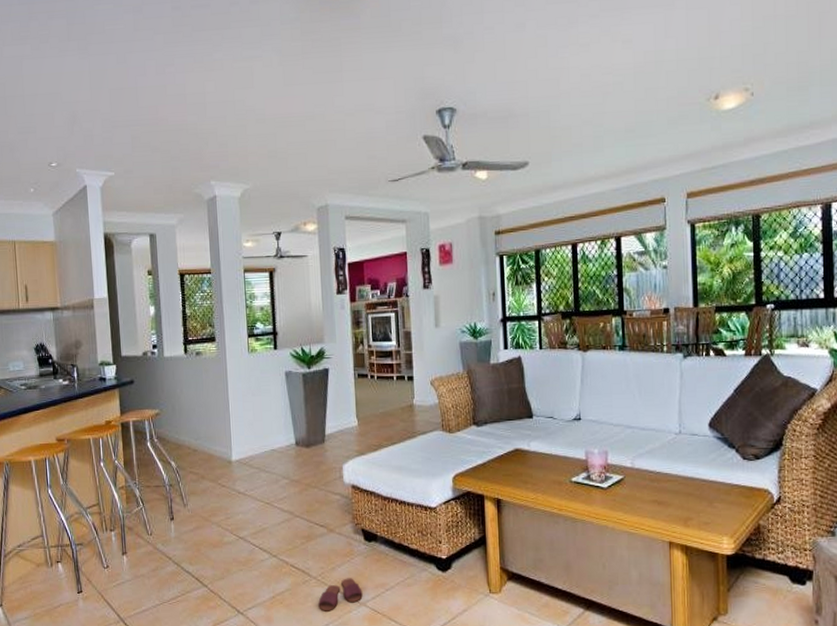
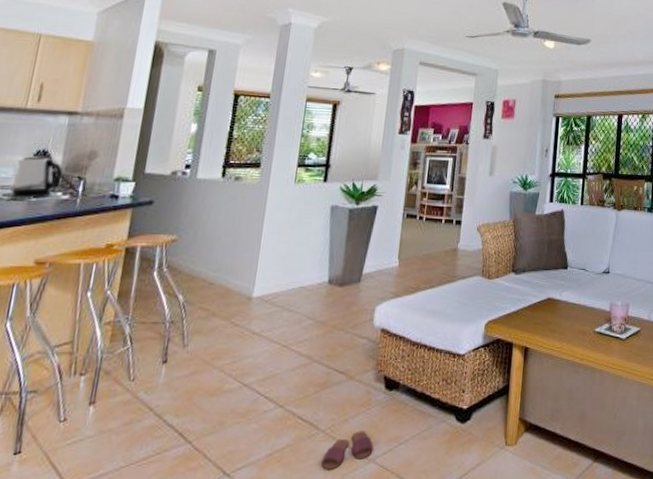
kettle: none [24,349,59,387] -> present [10,155,63,199]

